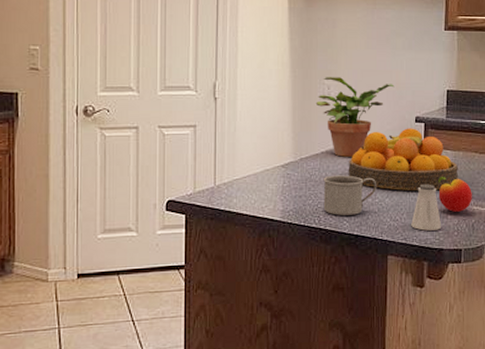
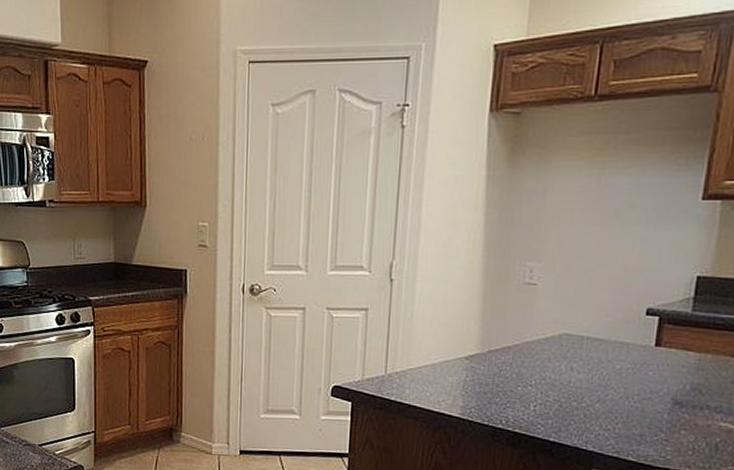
potted plant: present [315,77,395,157] -> none [512,258,621,352]
mug: present [323,175,377,215] -> none [513,372,586,419]
fruit bowl: present [348,128,458,191] -> none [548,322,703,398]
saltshaker: present [411,184,442,231] -> none [628,390,671,446]
apple: present [438,177,472,212] -> none [670,383,720,427]

